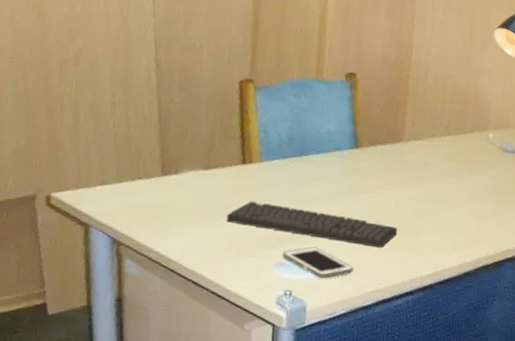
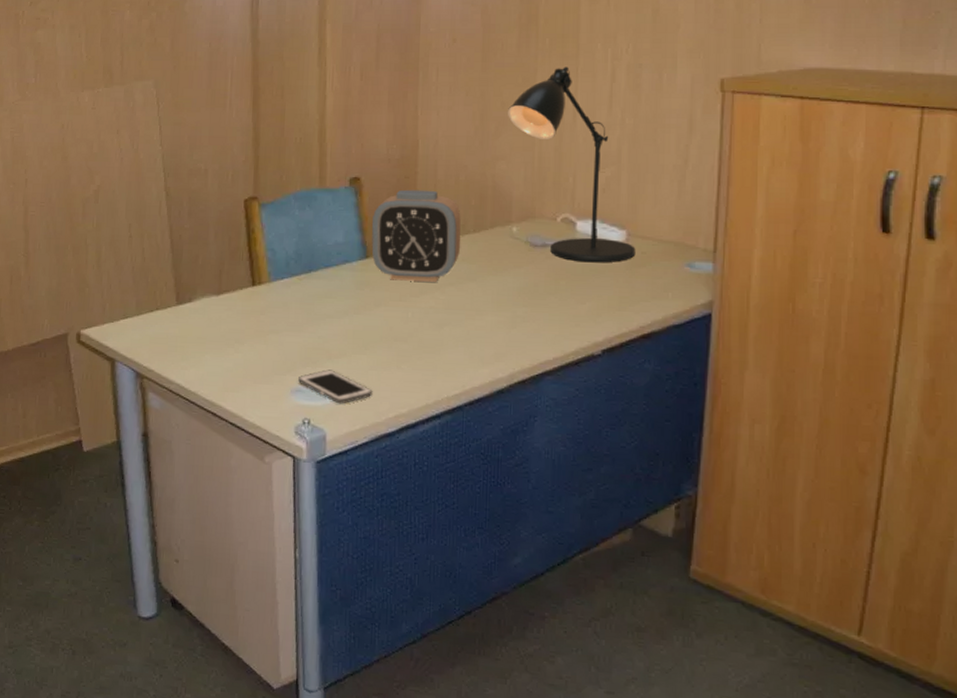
keyboard: present [226,201,398,248] -> none [240,324,418,367]
alarm clock: none [362,89,446,175] -> present [371,189,461,282]

